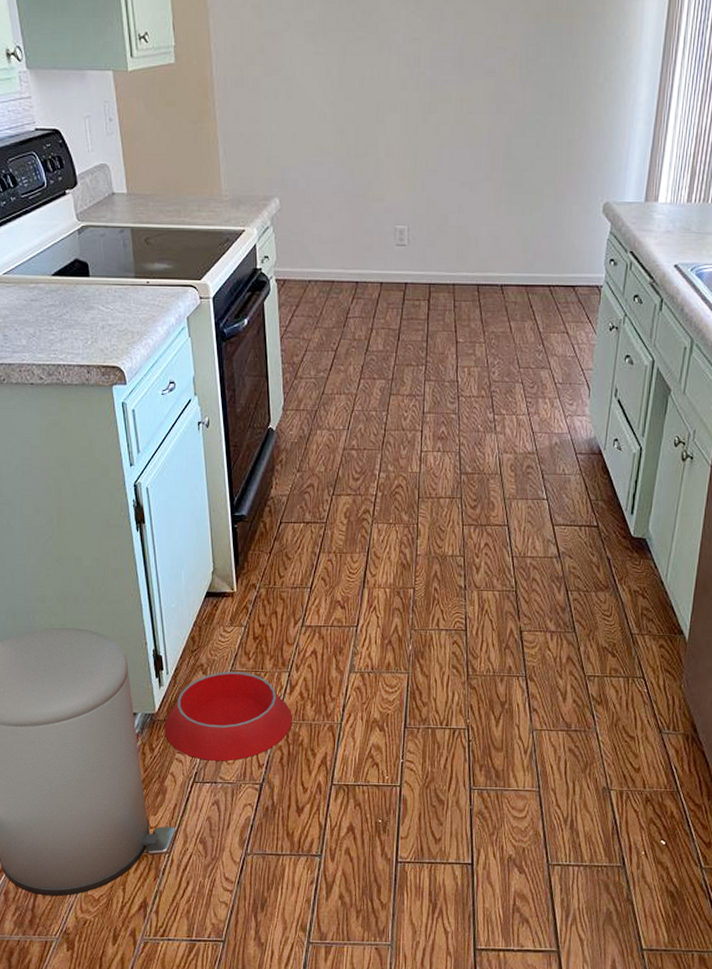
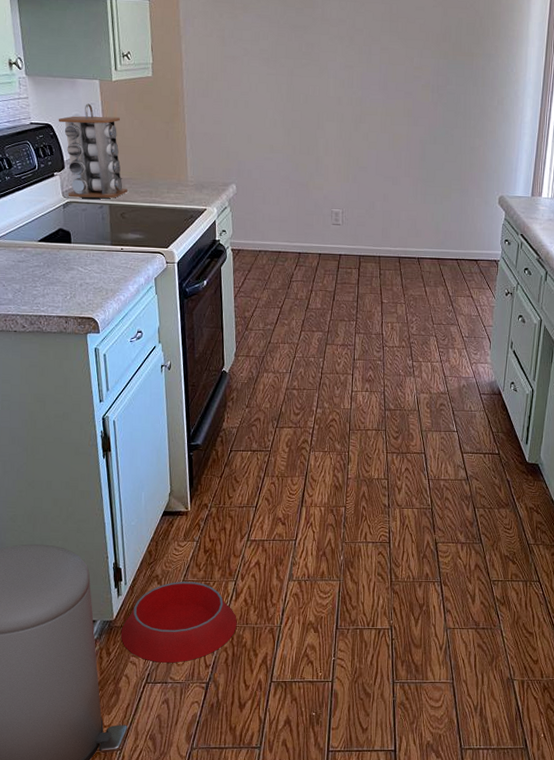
spice rack: none [67,101,151,222] -> present [58,103,128,200]

